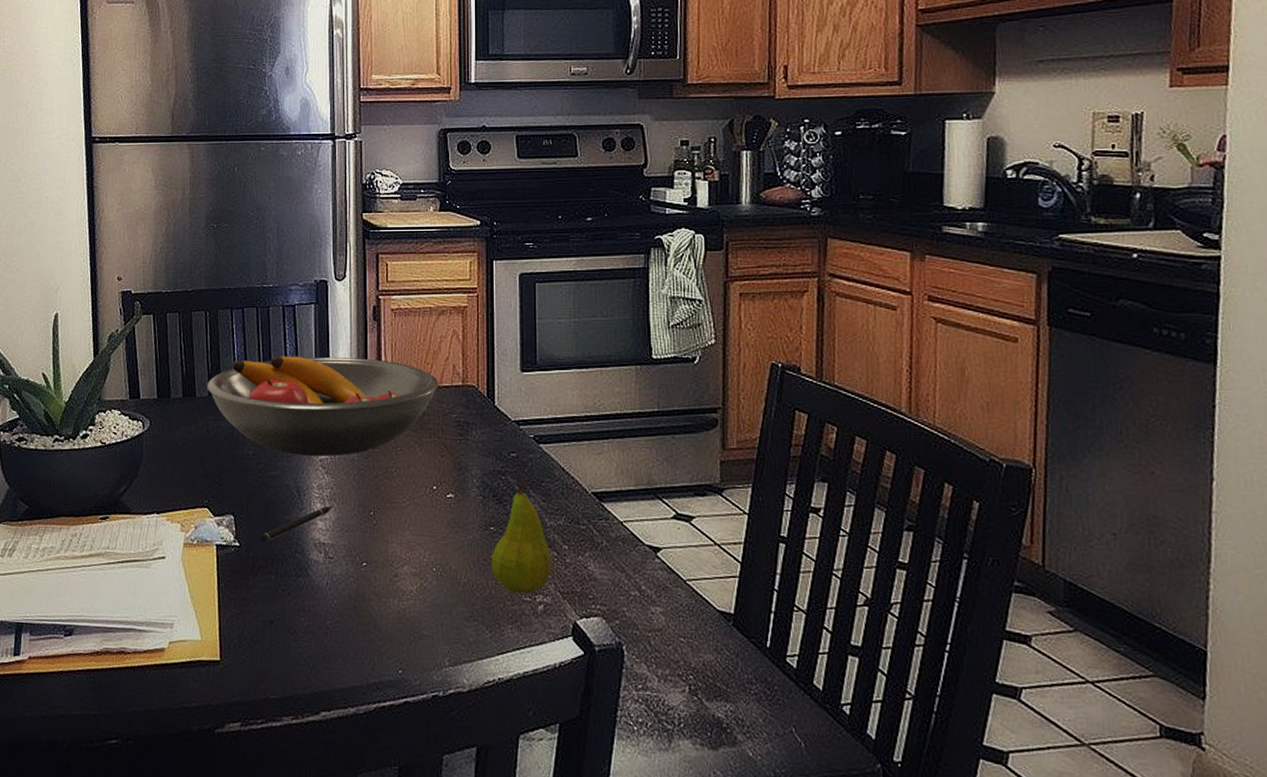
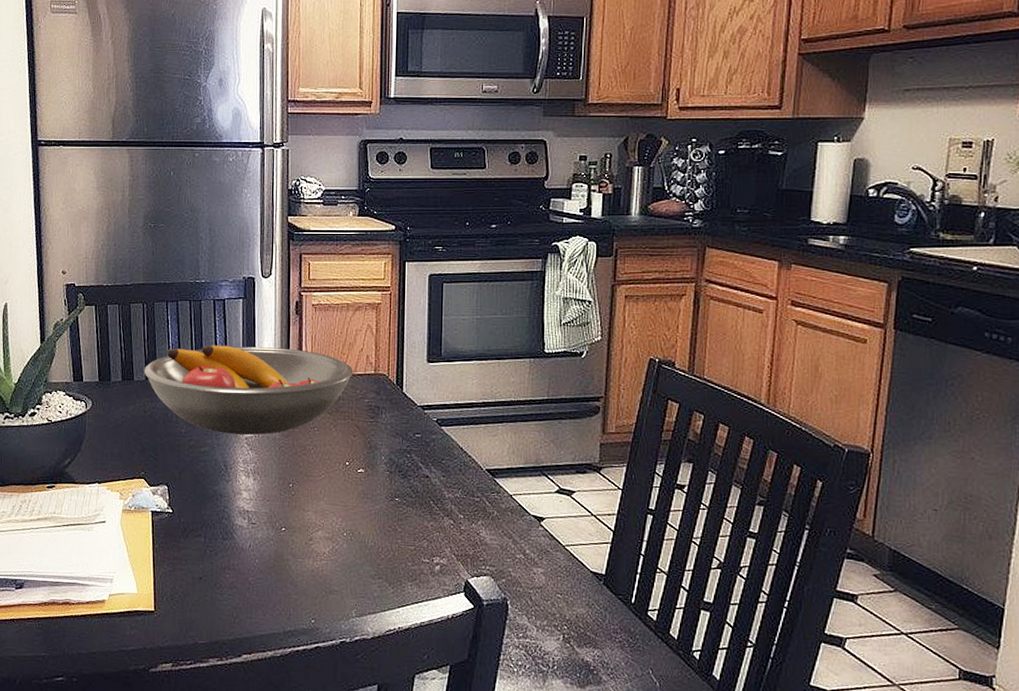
pen: present [260,506,331,543] -> none [190,479,255,510]
fruit: present [490,477,551,594] -> none [395,455,448,556]

